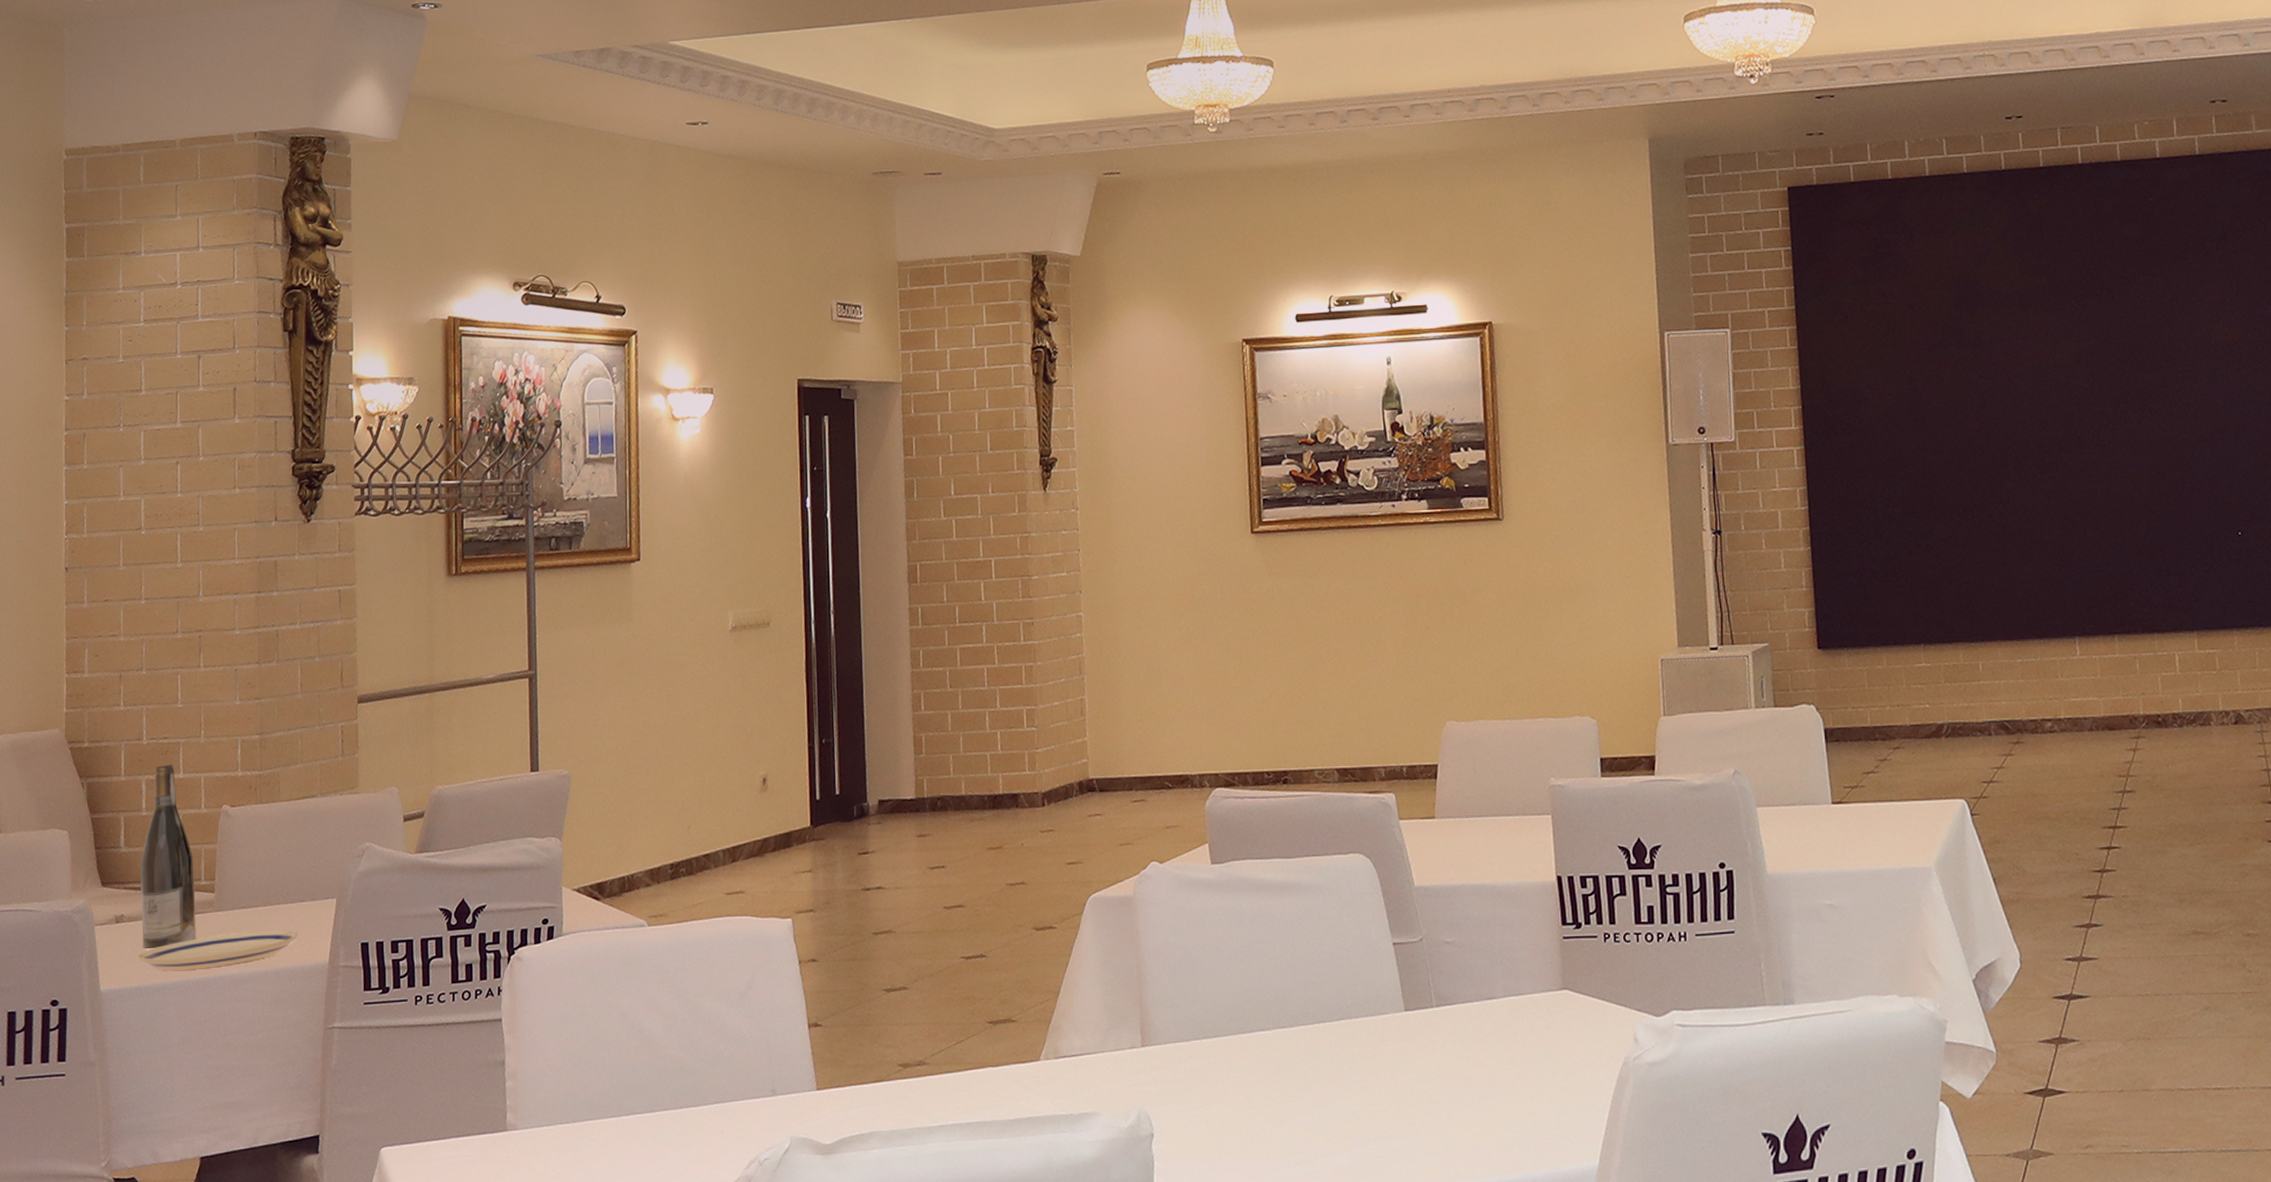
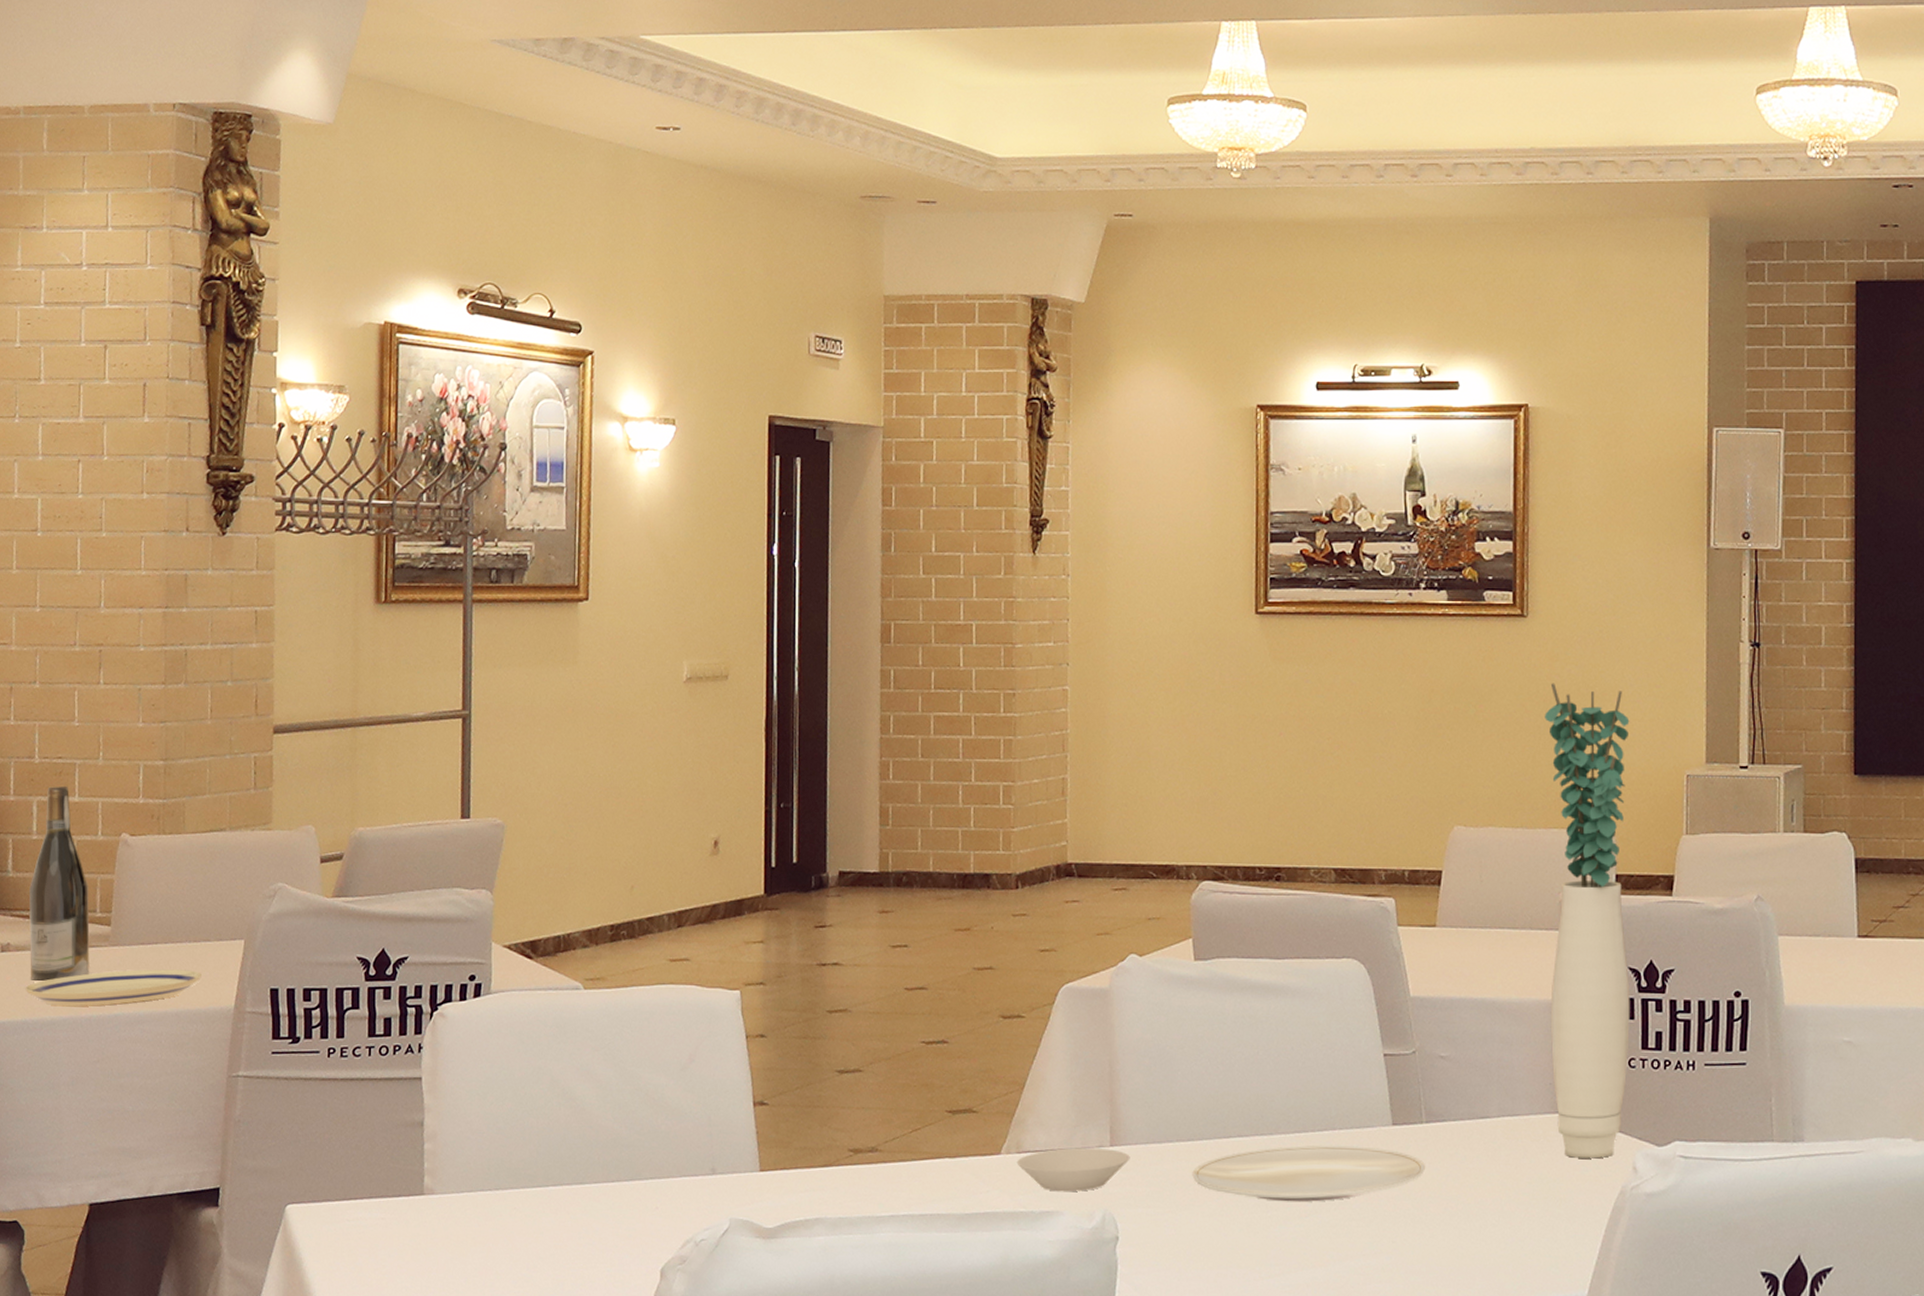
dish: none [1055,1049,1161,1094] -> present [1017,1148,1130,1192]
plate: none [1219,1033,1438,1091] -> present [1192,1145,1425,1202]
vase: none [1524,580,1623,1032] -> present [1545,683,1630,1159]

